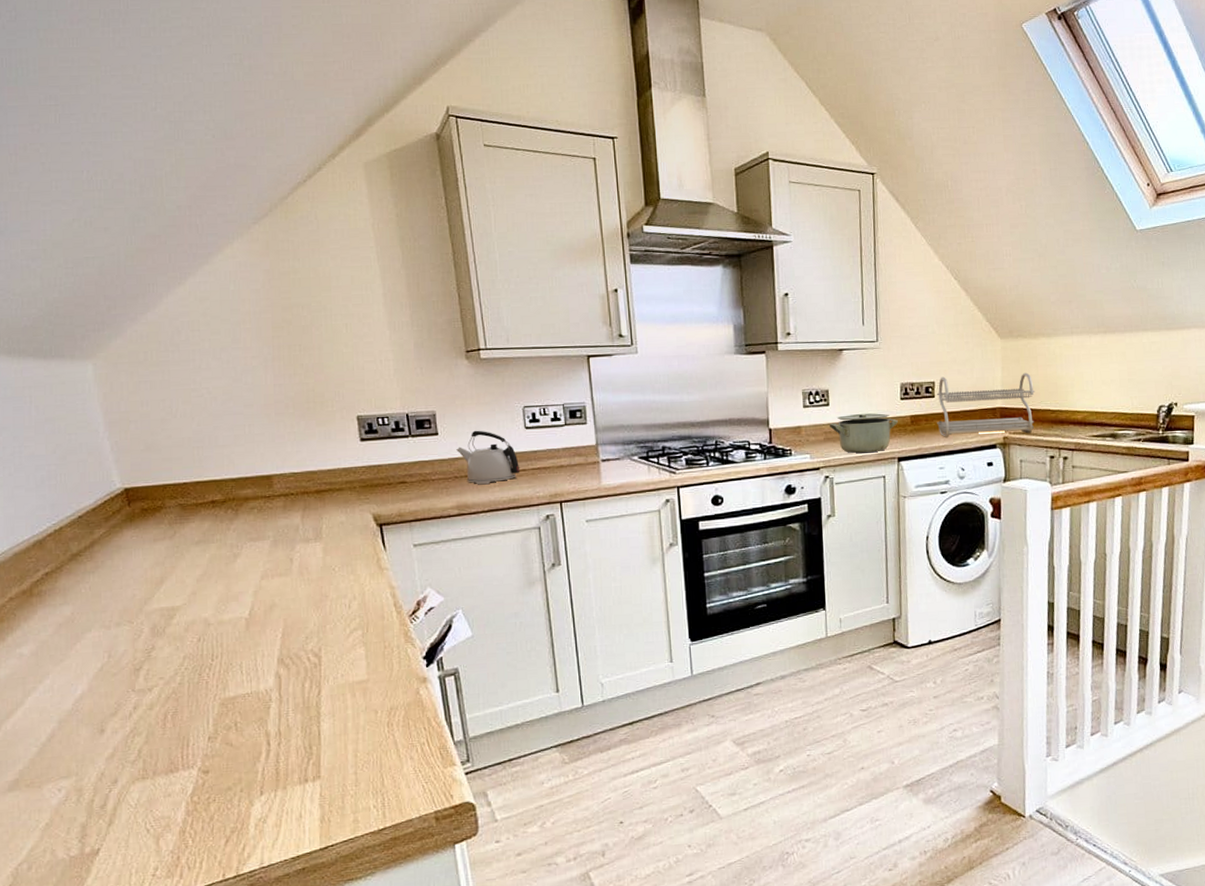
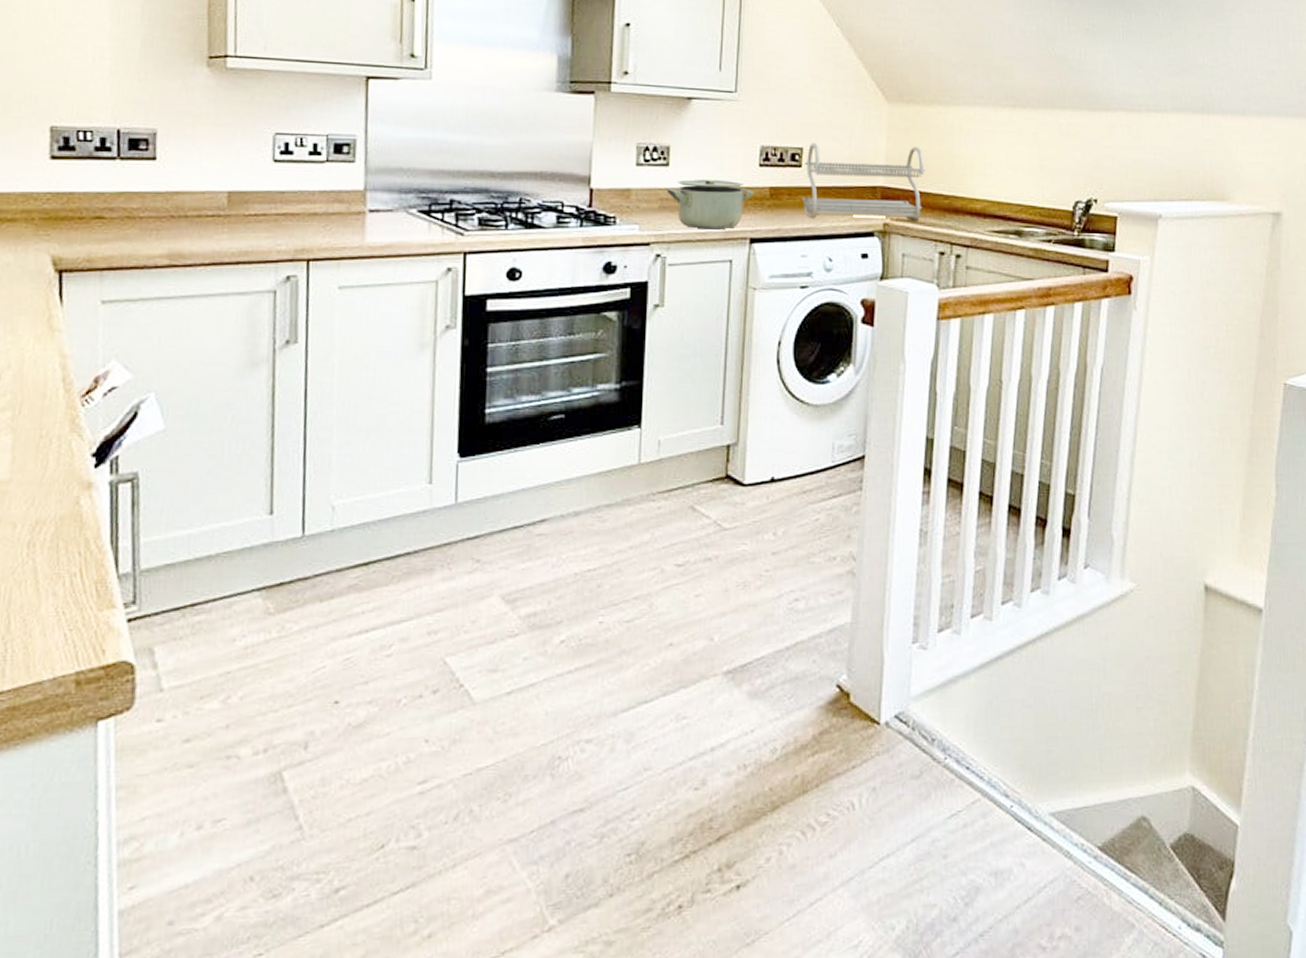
kettle: present [456,430,519,485] -> none [178,158,259,230]

